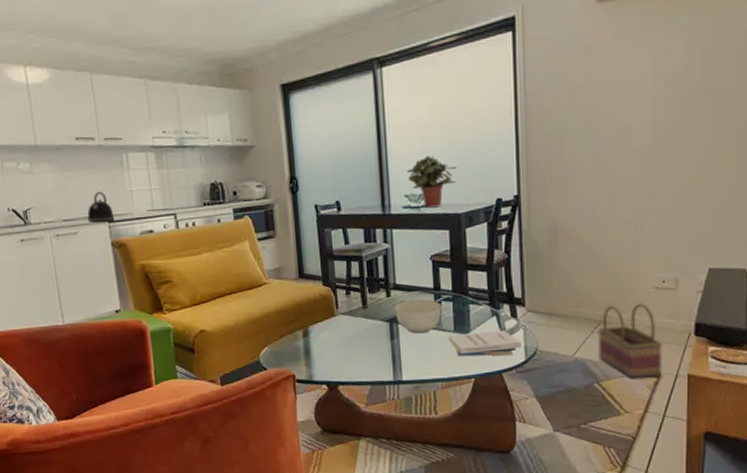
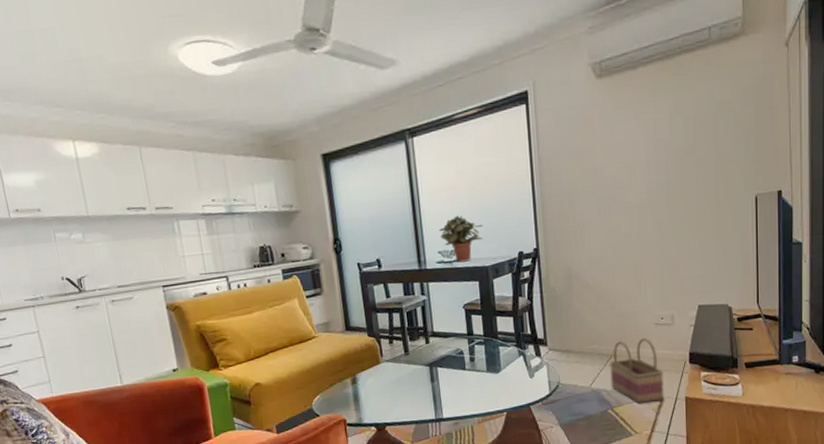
kettle: present [87,191,115,223] -> none [141,257,169,288]
bowl: present [394,299,442,334] -> none [433,344,476,375]
books: present [448,330,522,357] -> none [482,367,546,393]

